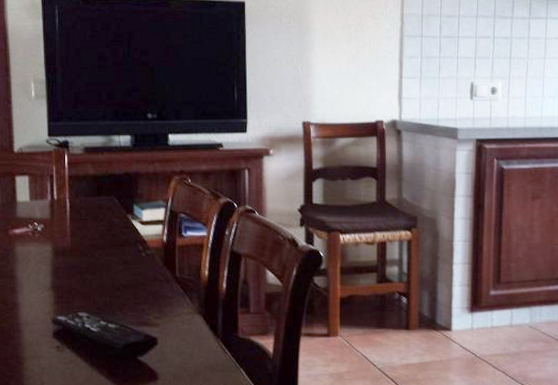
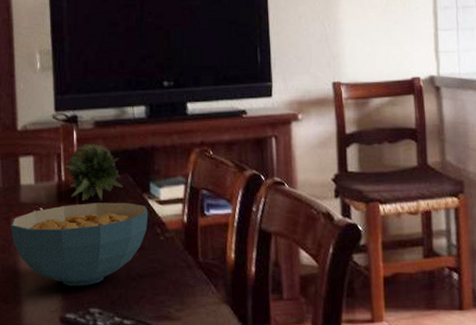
cereal bowl: none [8,220,132,293] -> present [10,202,149,287]
fruit: none [57,167,110,218] -> present [65,143,124,201]

